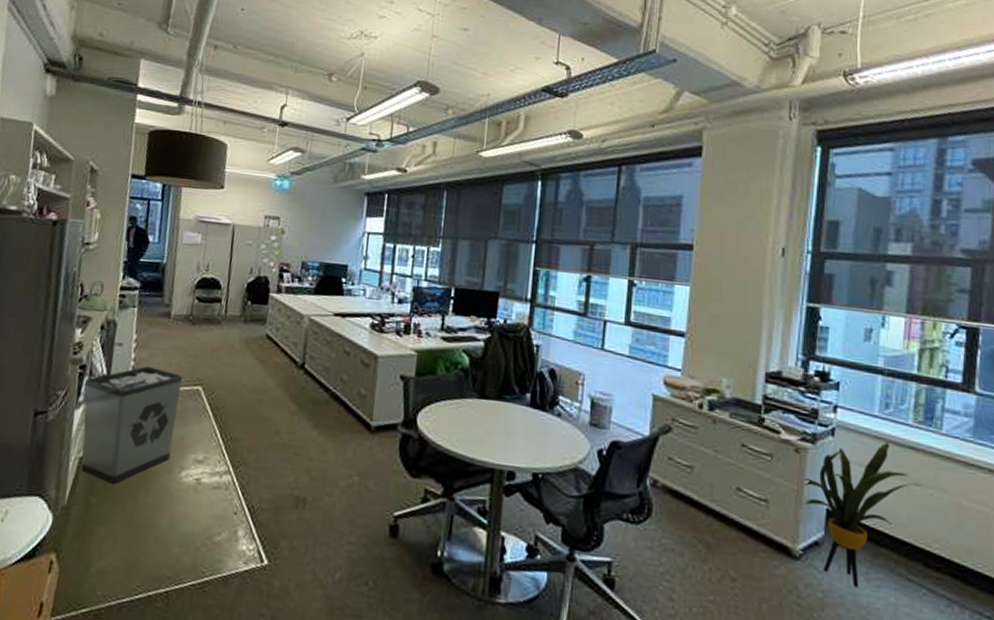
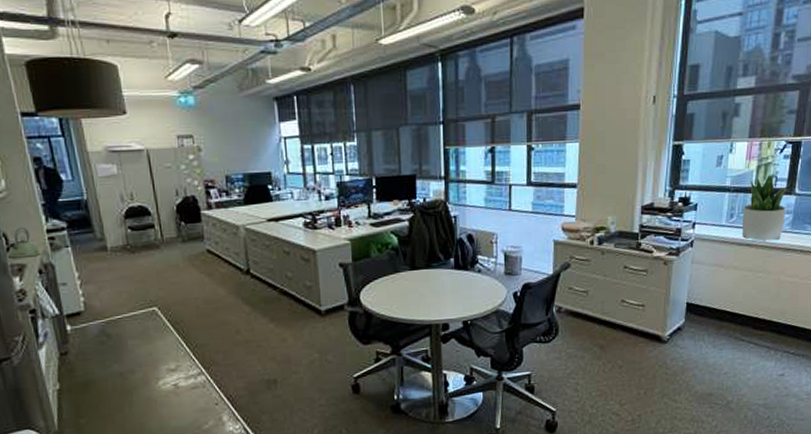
recycling bin: present [81,366,183,484] -> none [40,298,144,405]
house plant: present [804,443,922,588] -> none [671,245,754,353]
planter: none [901,362,968,450] -> present [742,174,790,242]

